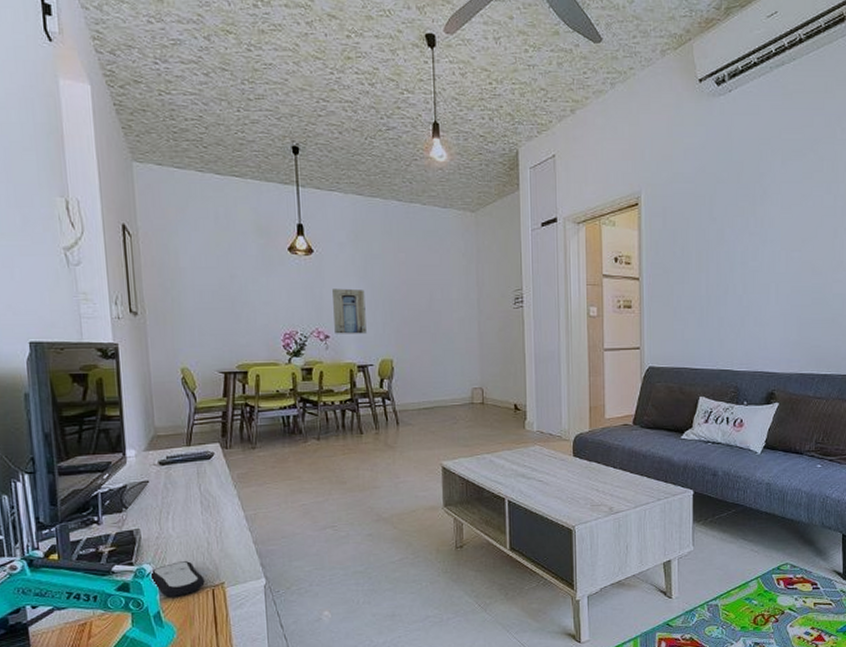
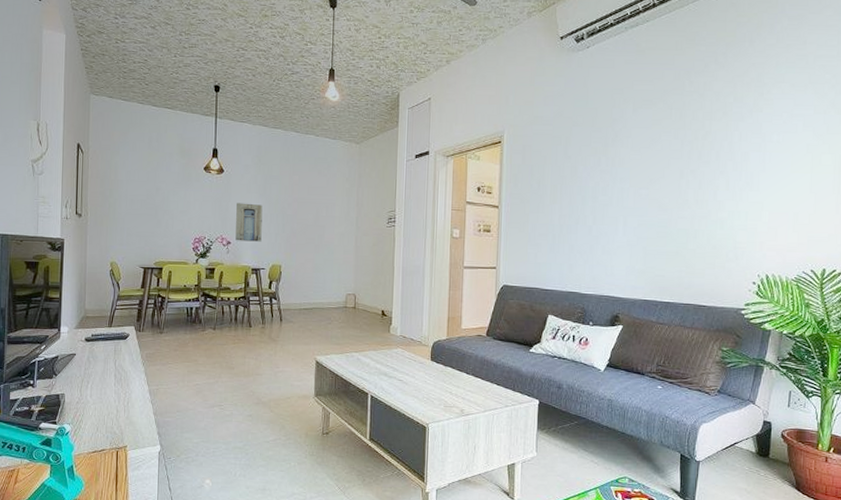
remote control: present [149,561,205,597] -> none [67,424,111,455]

